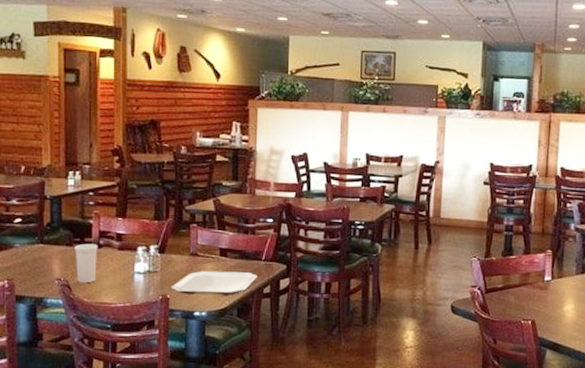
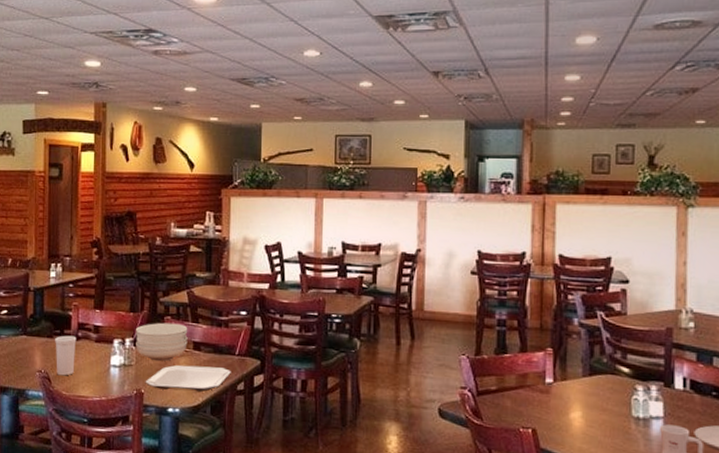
bowl: none [161,230,215,268] -> present [136,322,188,362]

